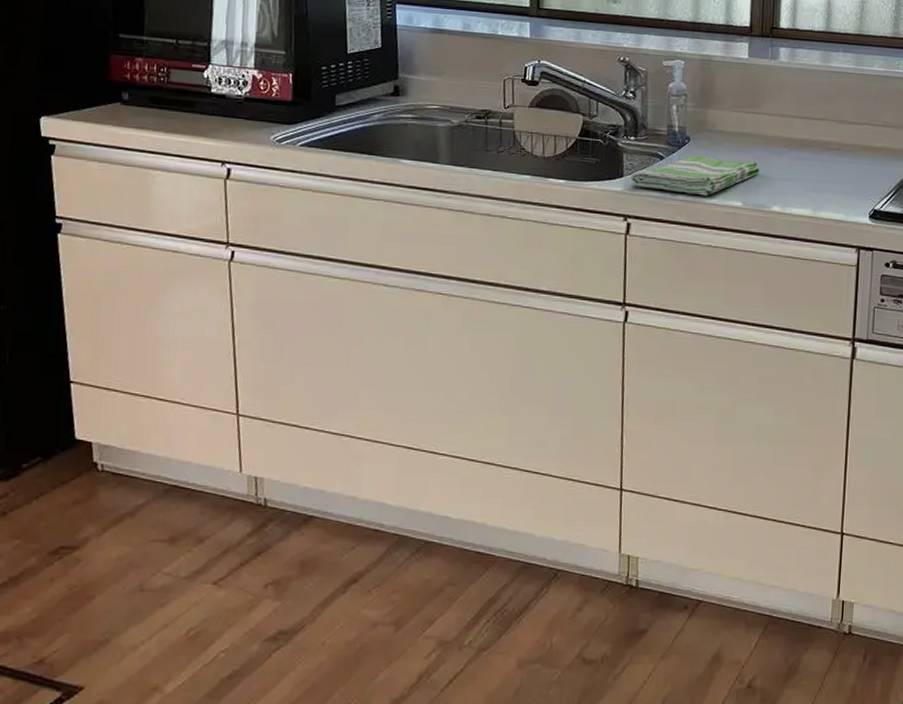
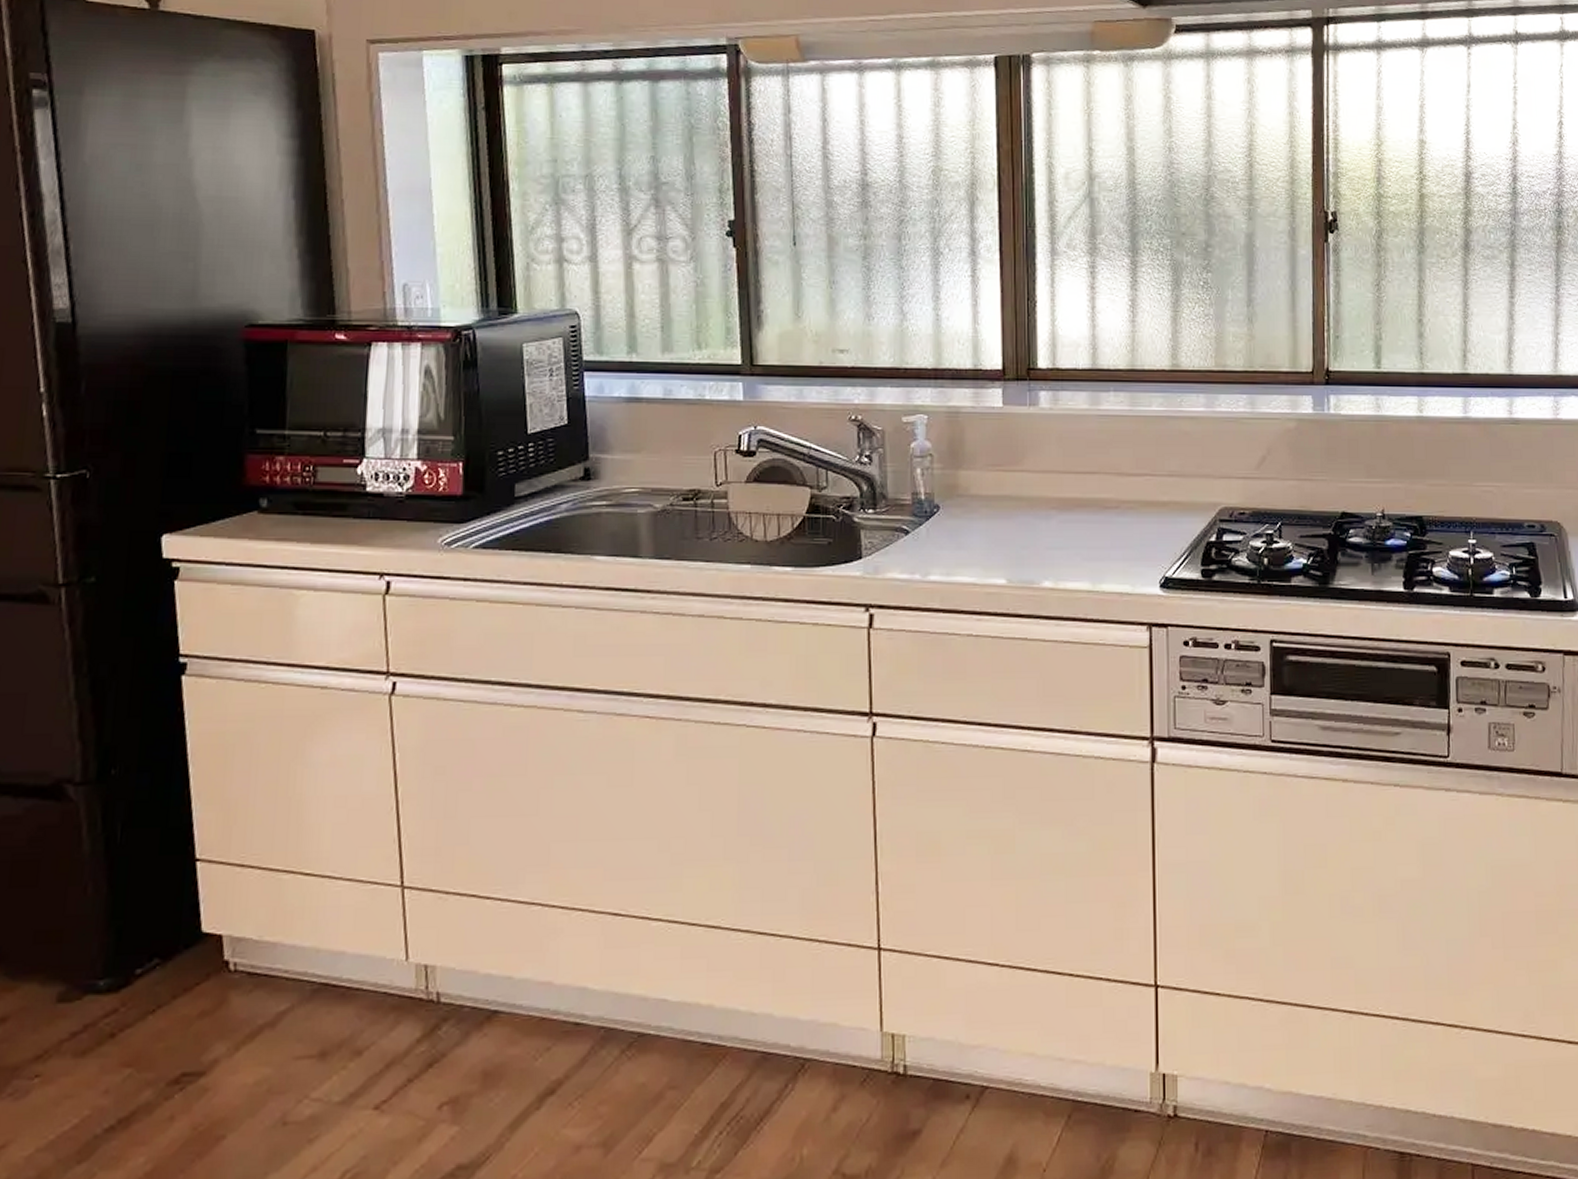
dish towel: present [630,155,760,196] -> none [871,526,1024,575]

